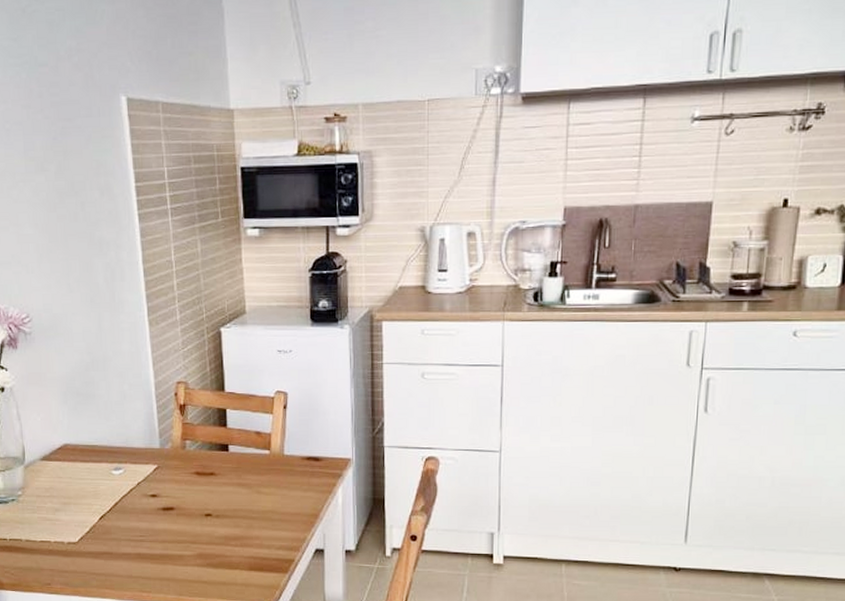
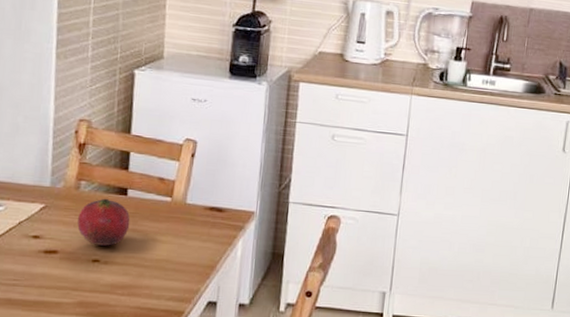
fruit: none [188,455,235,500] -> present [77,198,130,246]

